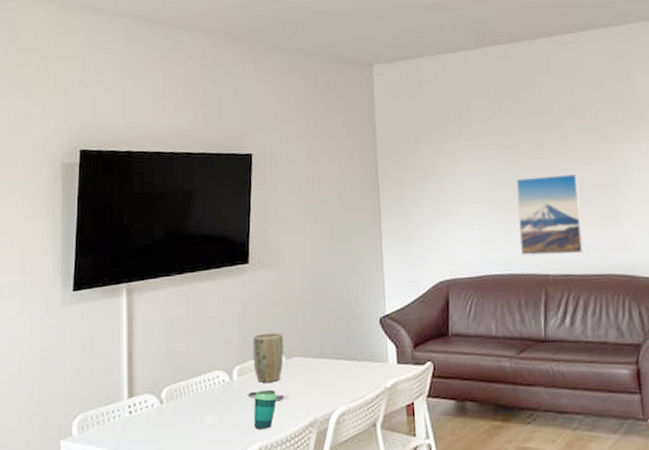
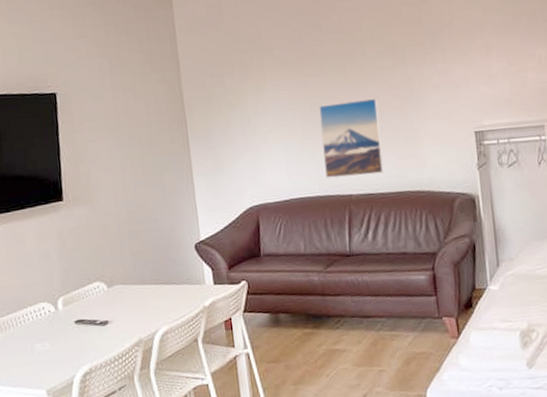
plant pot: present [252,333,284,383] -> none [74,264,106,311]
cup: present [254,389,278,430] -> none [80,316,103,353]

